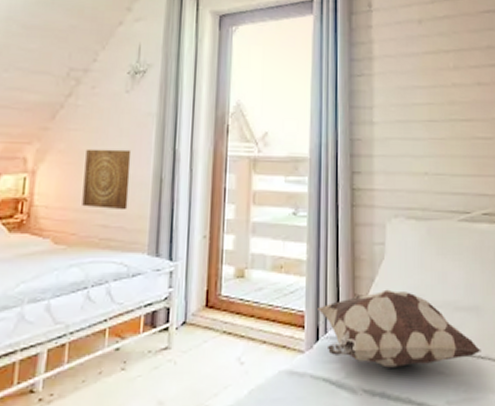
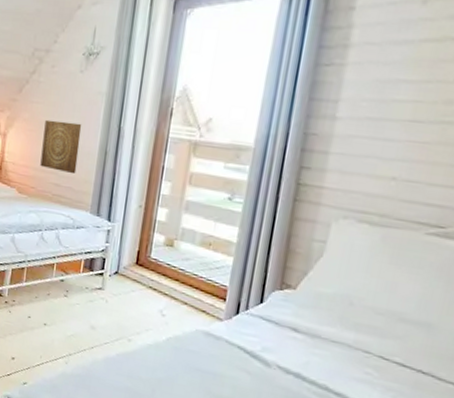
decorative pillow: present [318,289,481,368] -> none [241,283,424,369]

